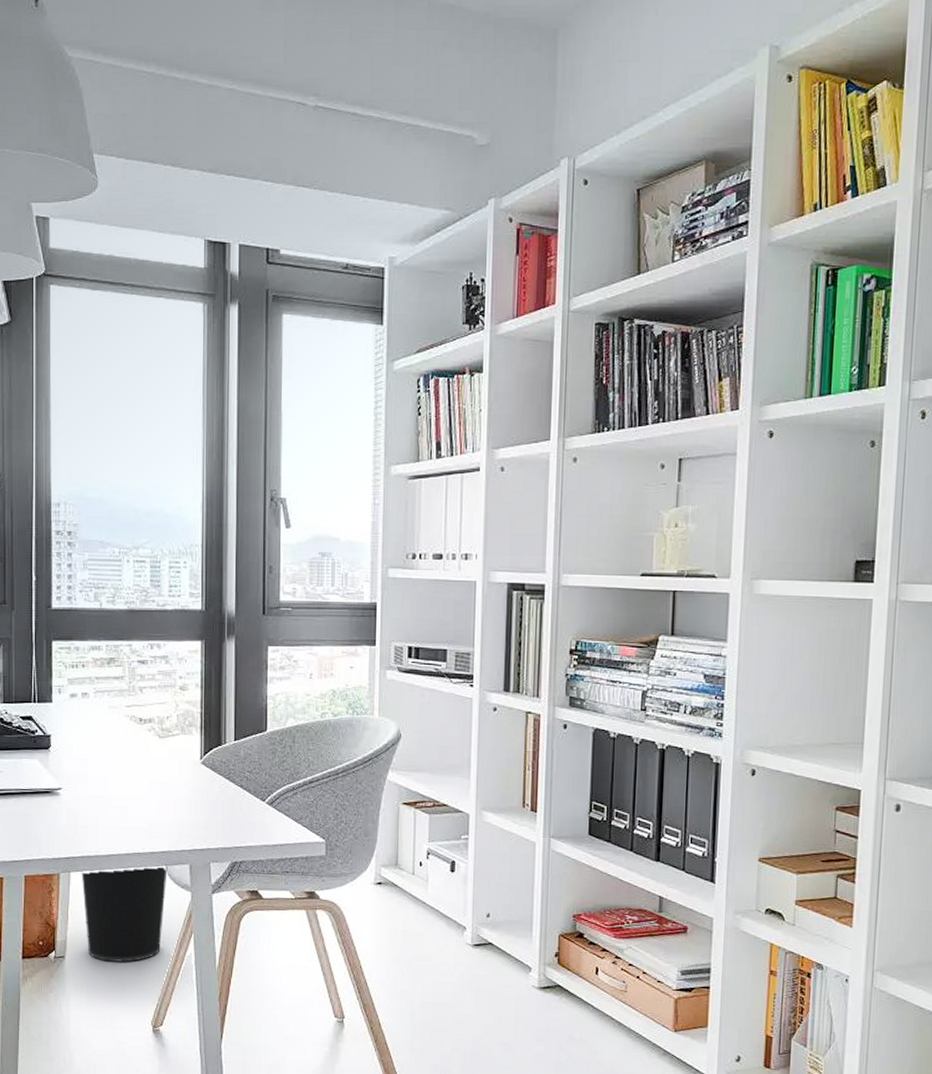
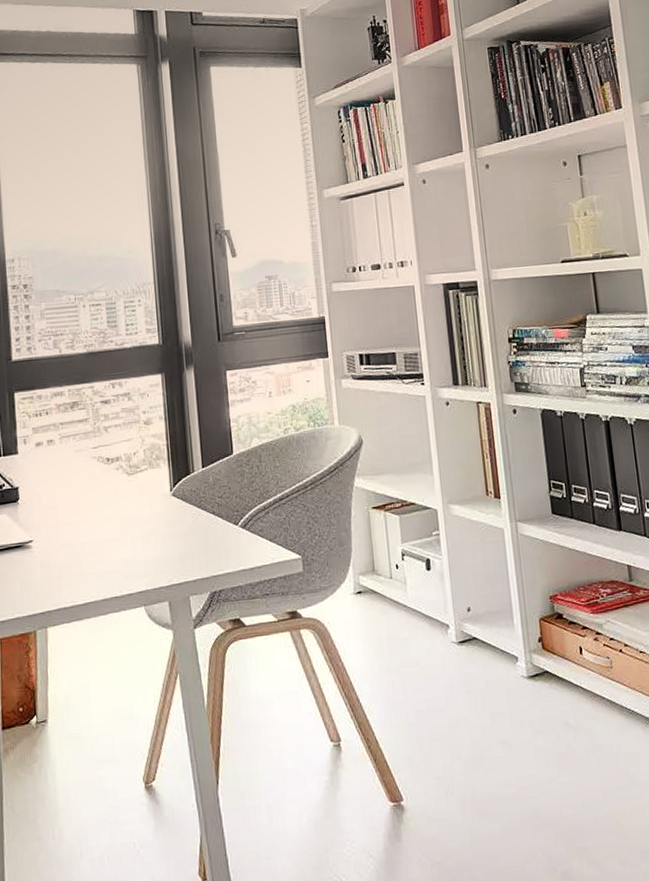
wastebasket: present [81,866,168,962] -> none [58,607,147,719]

